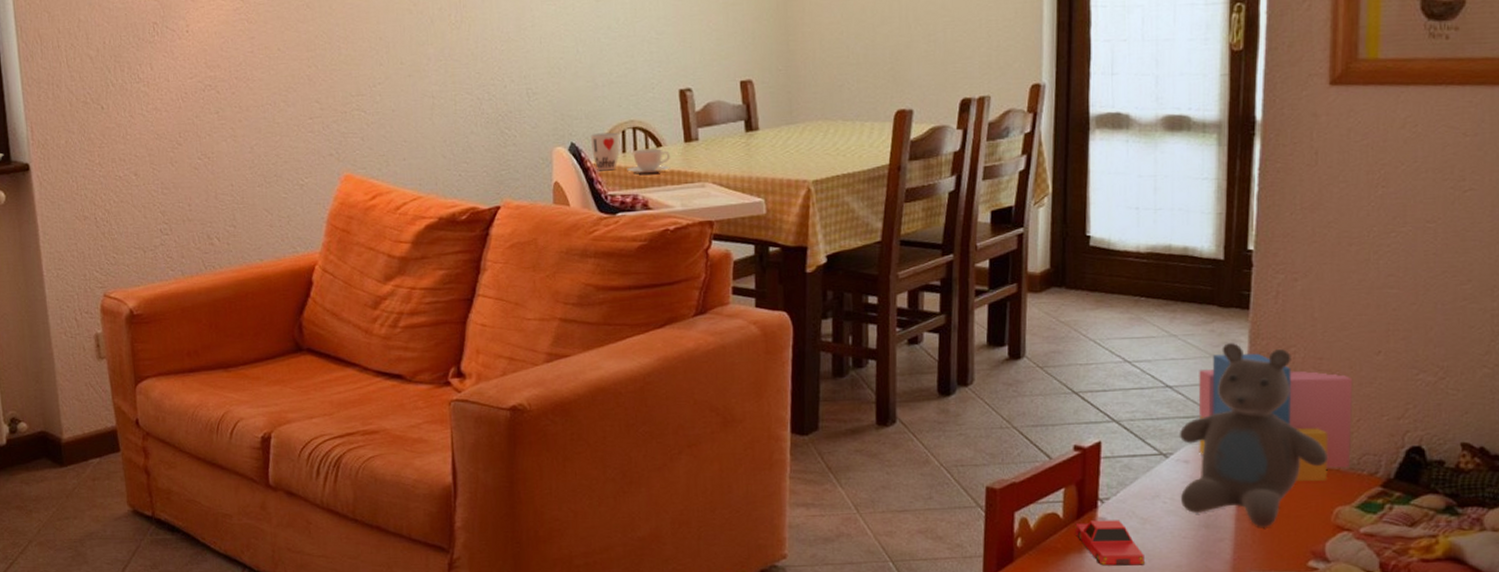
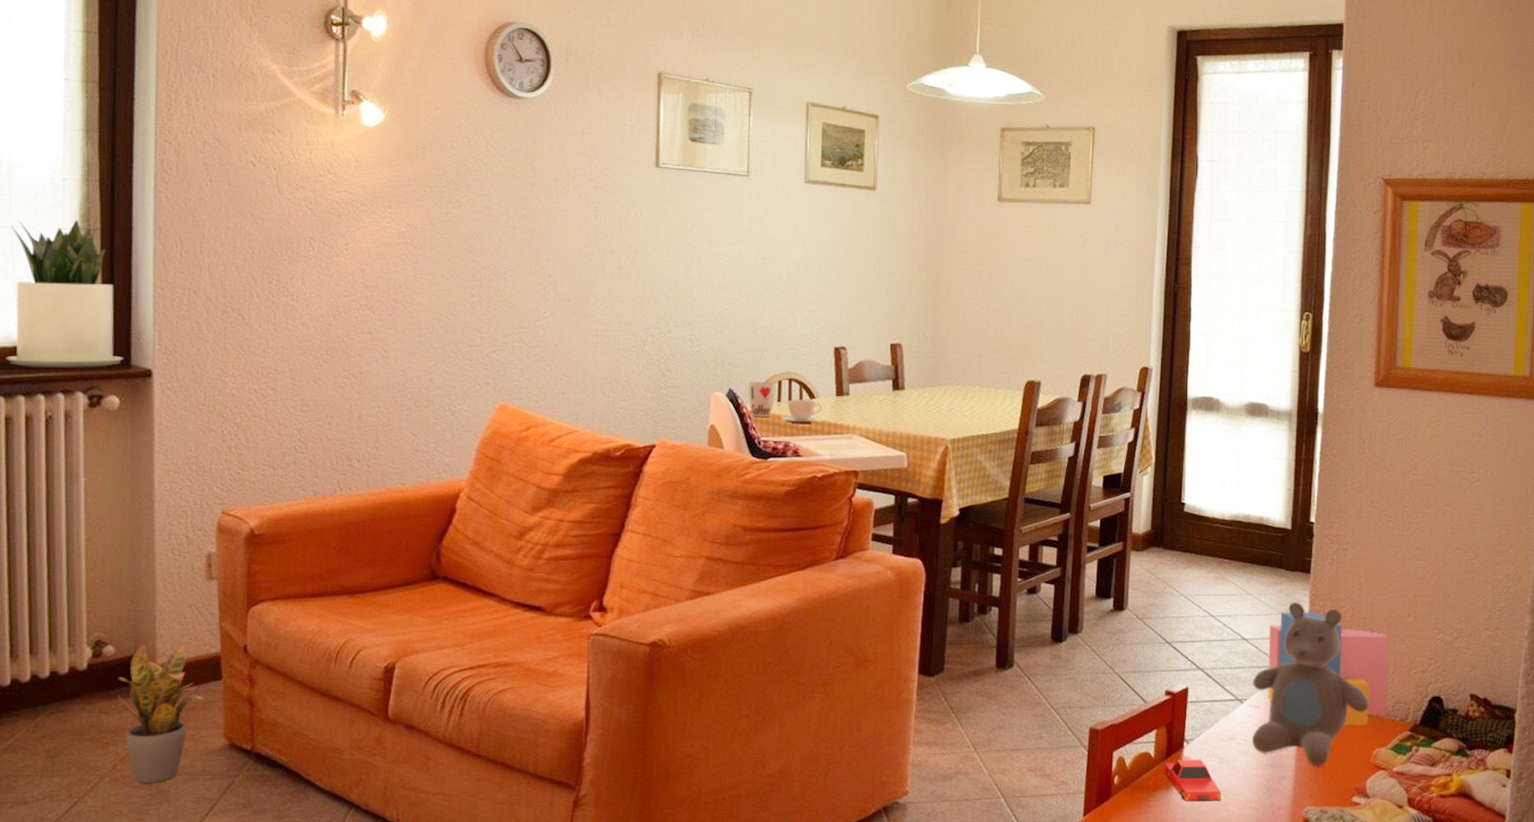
potted plant: none [33,418,108,546] -> present [117,642,205,783]

